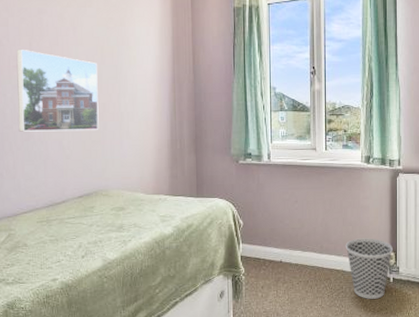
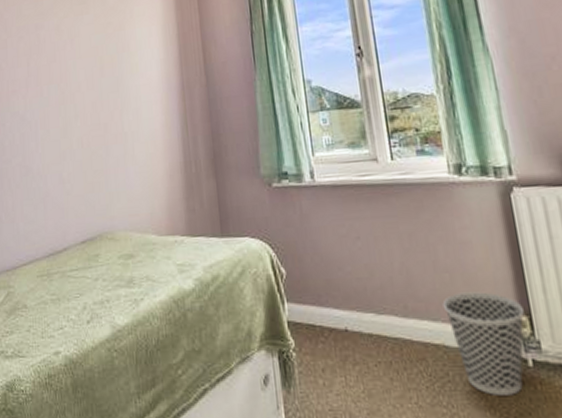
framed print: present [16,49,99,132] -> none [14,70,101,166]

